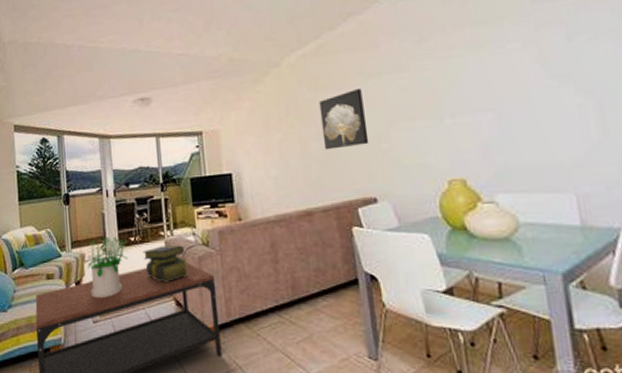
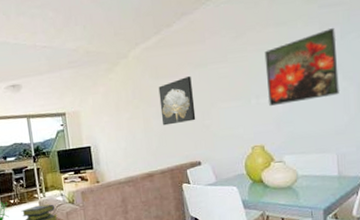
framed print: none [459,26,572,128] -> present [264,27,339,107]

